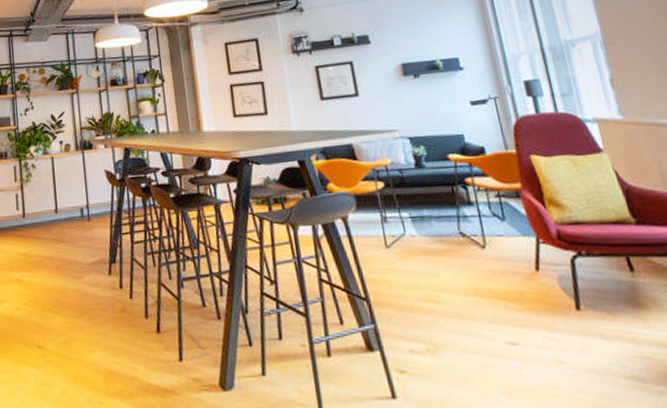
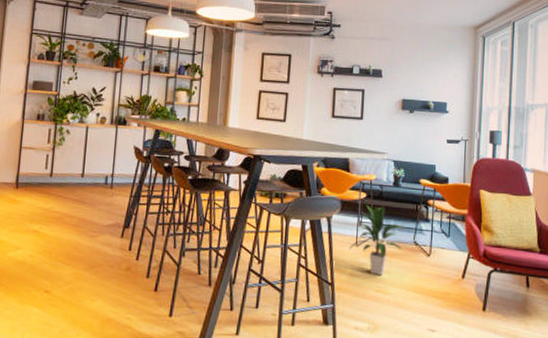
indoor plant: none [378,193,448,281] -> present [349,205,407,276]

